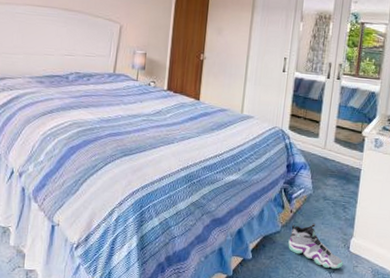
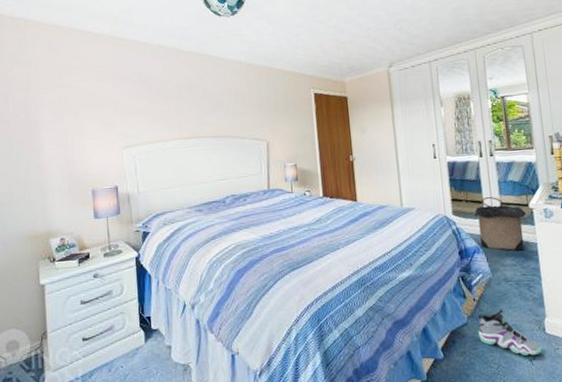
laundry hamper: none [309,117,358,174] -> present [474,196,527,251]

